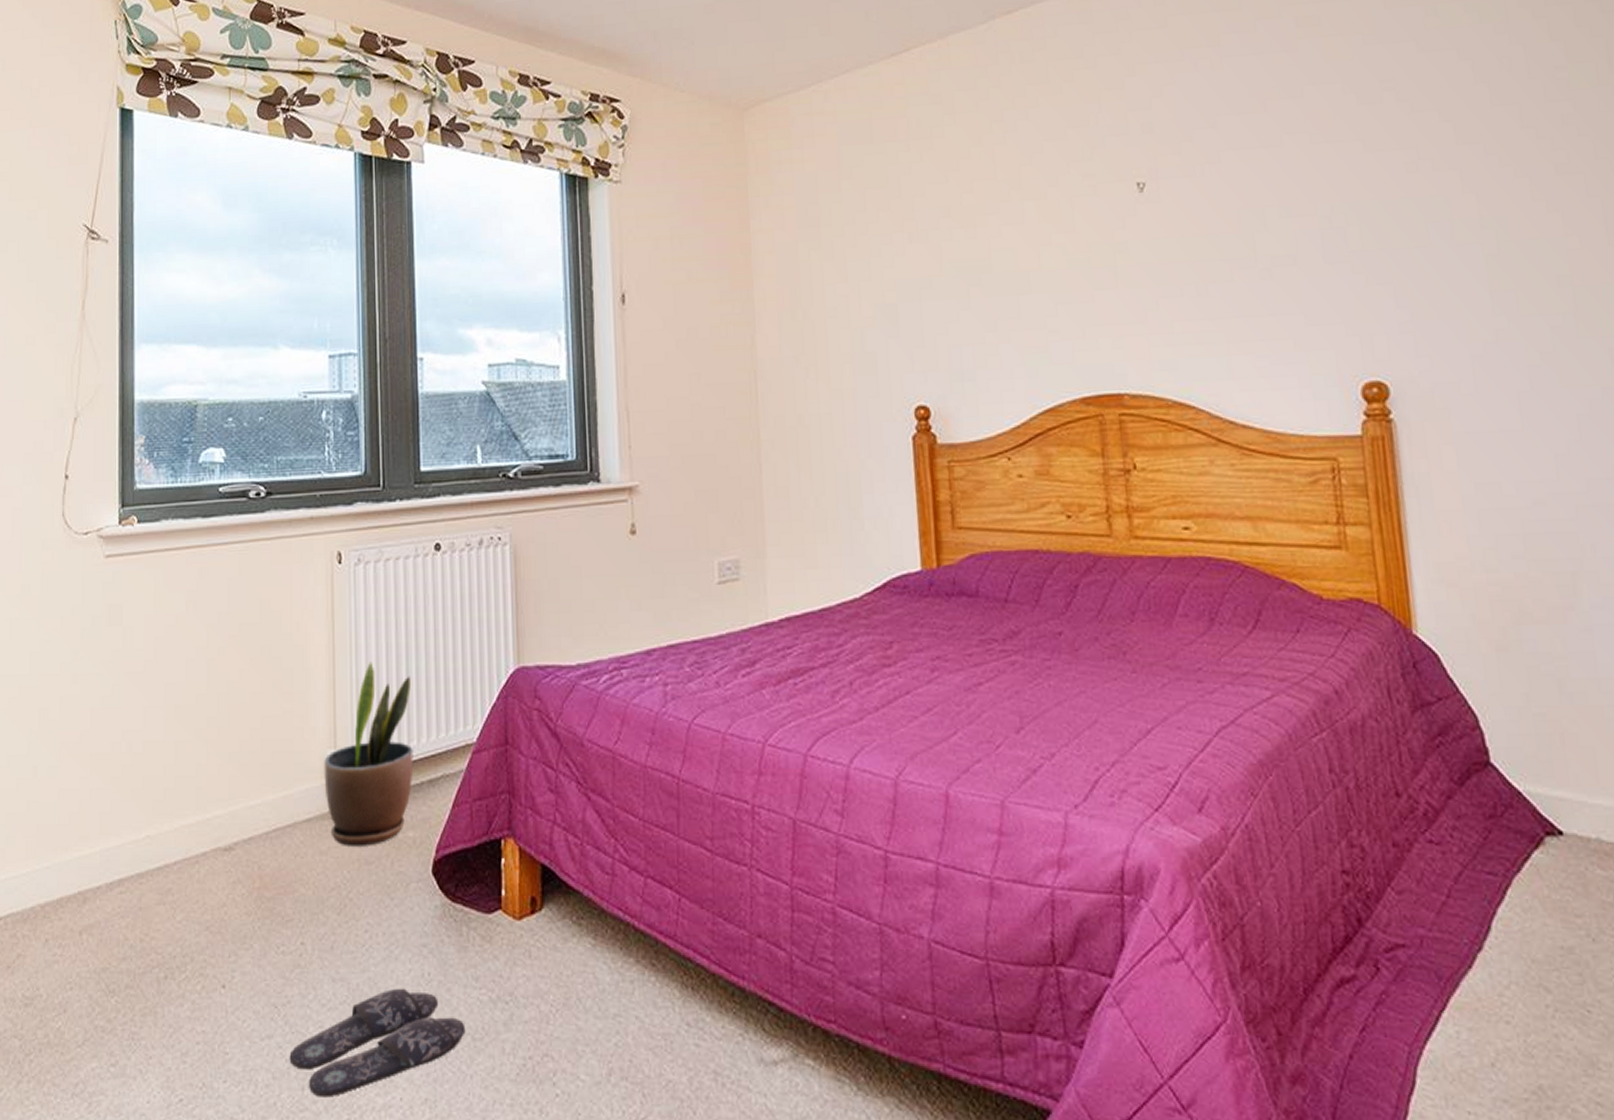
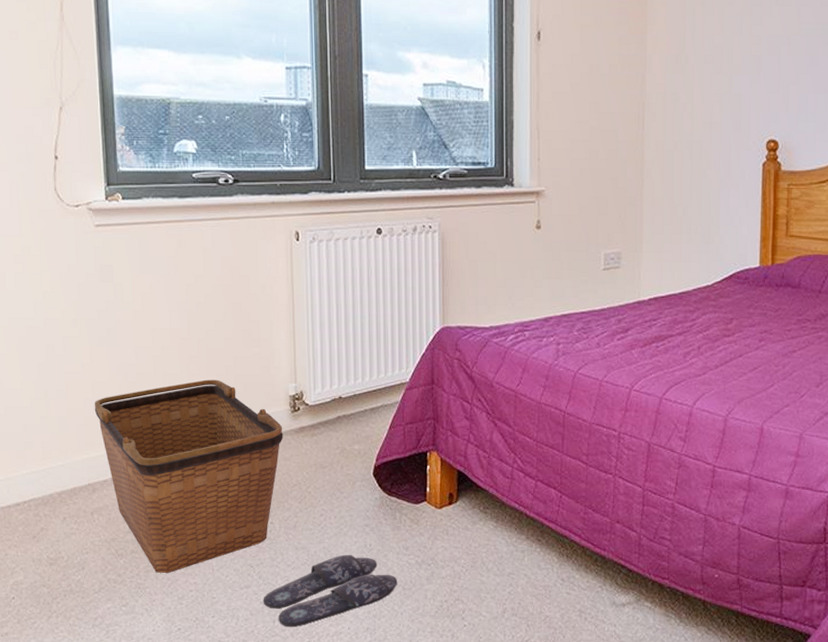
bicycle basket: none [91,747,319,1017] -> present [94,379,283,573]
potted plant: present [324,662,414,846] -> none [287,318,359,455]

